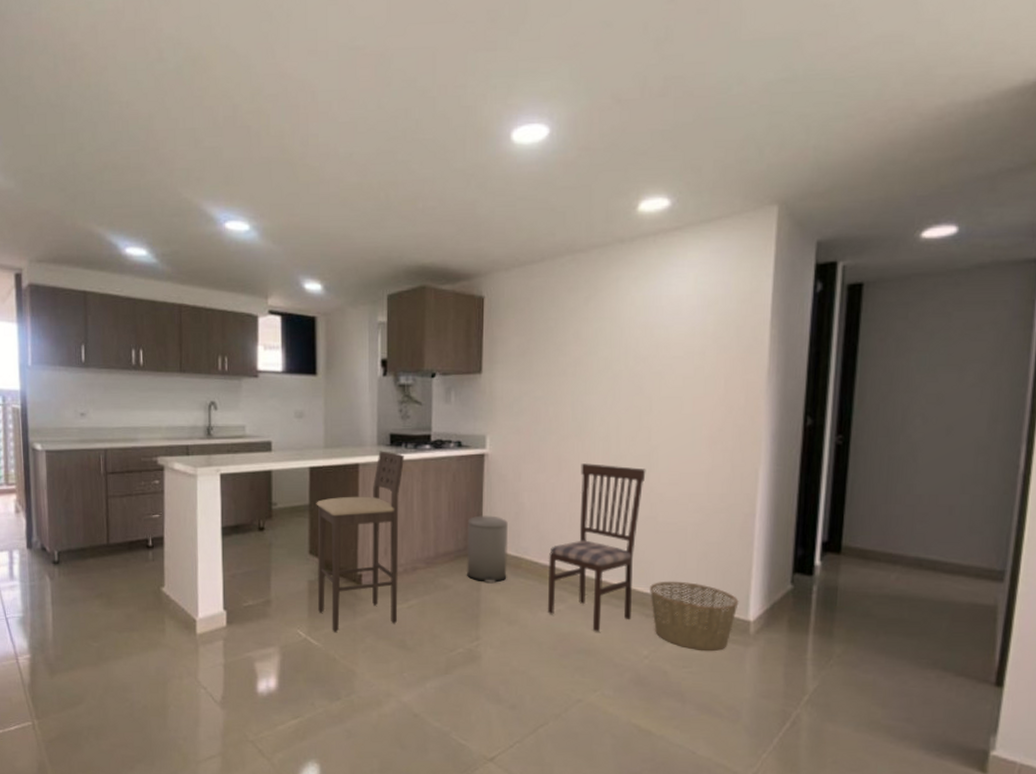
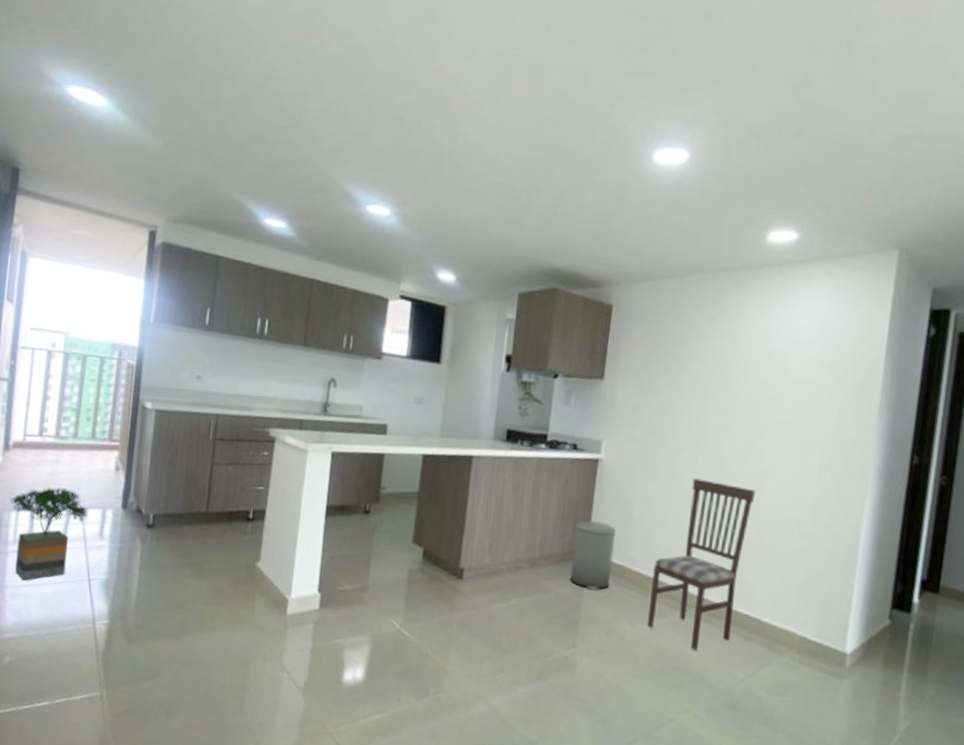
bar stool: present [316,451,405,632] -> none [415,445,520,626]
basket: present [649,581,739,651] -> none [749,604,837,681]

